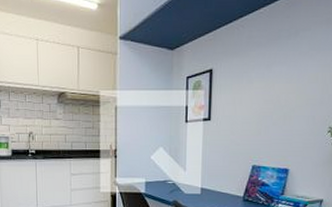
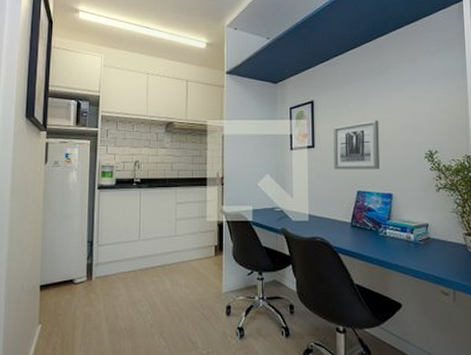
wall art: none [230,90,282,144] -> present [333,120,380,170]

